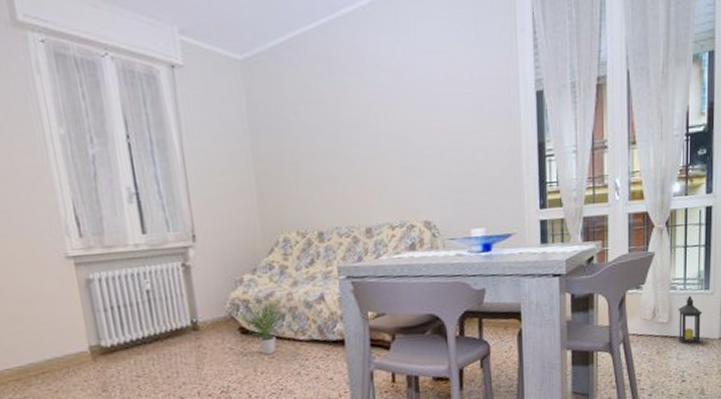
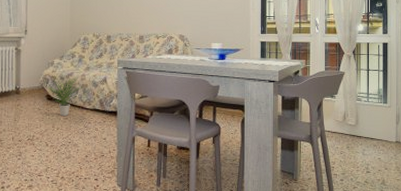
lantern: present [678,295,702,344] -> none [363,107,382,144]

